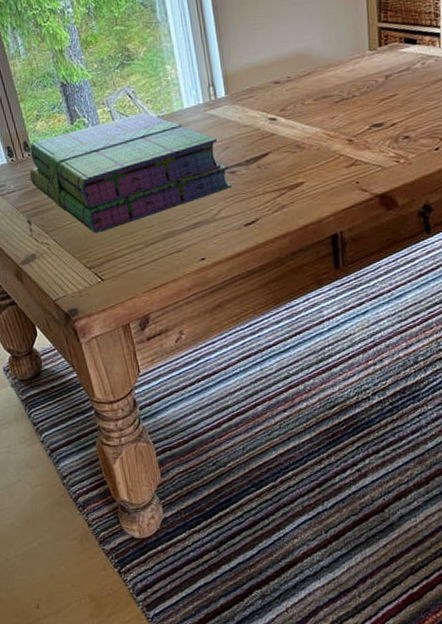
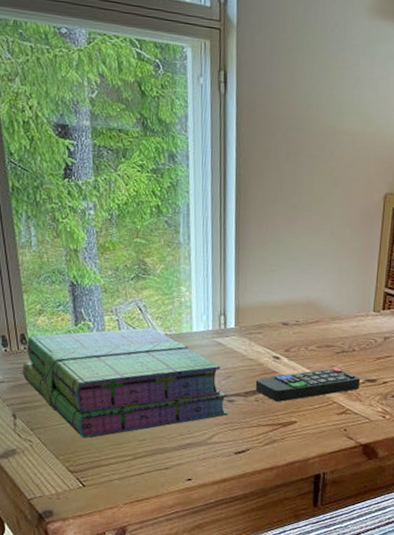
remote control: none [254,118,366,165] -> present [255,368,360,402]

